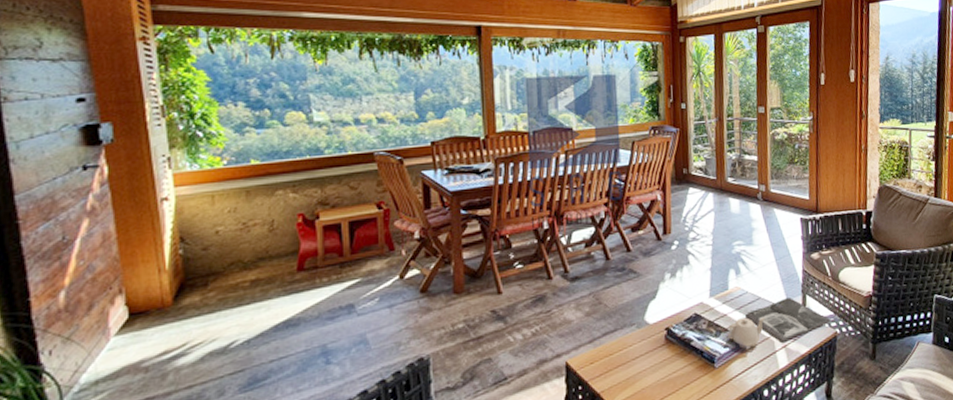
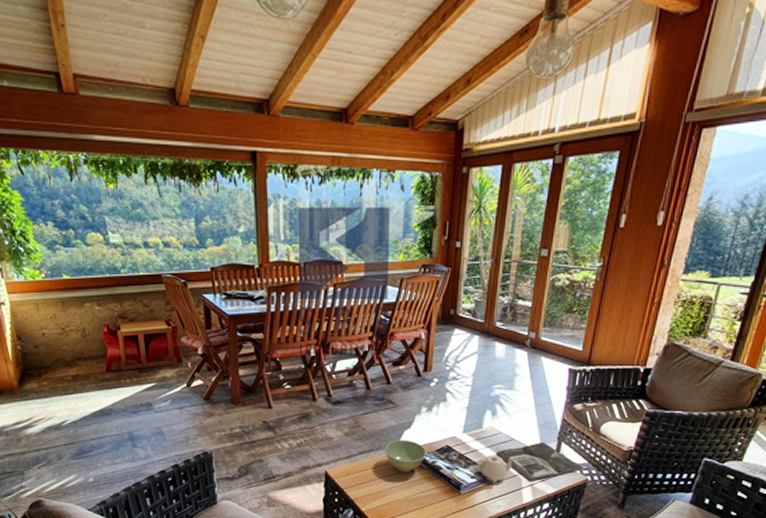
bowl: none [629,312,676,352] -> present [384,440,427,473]

